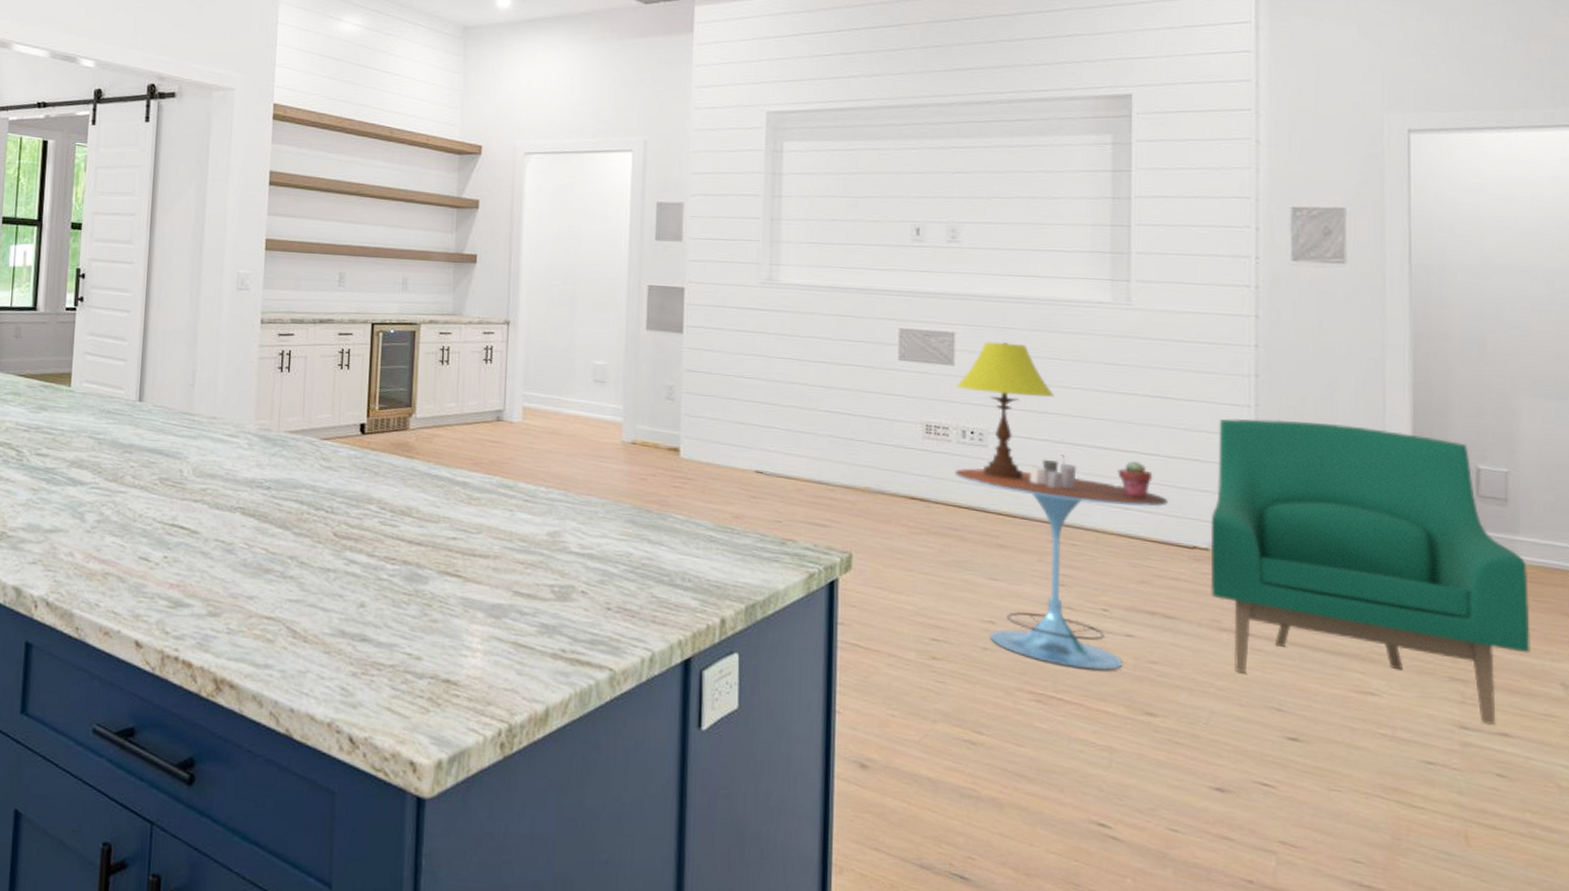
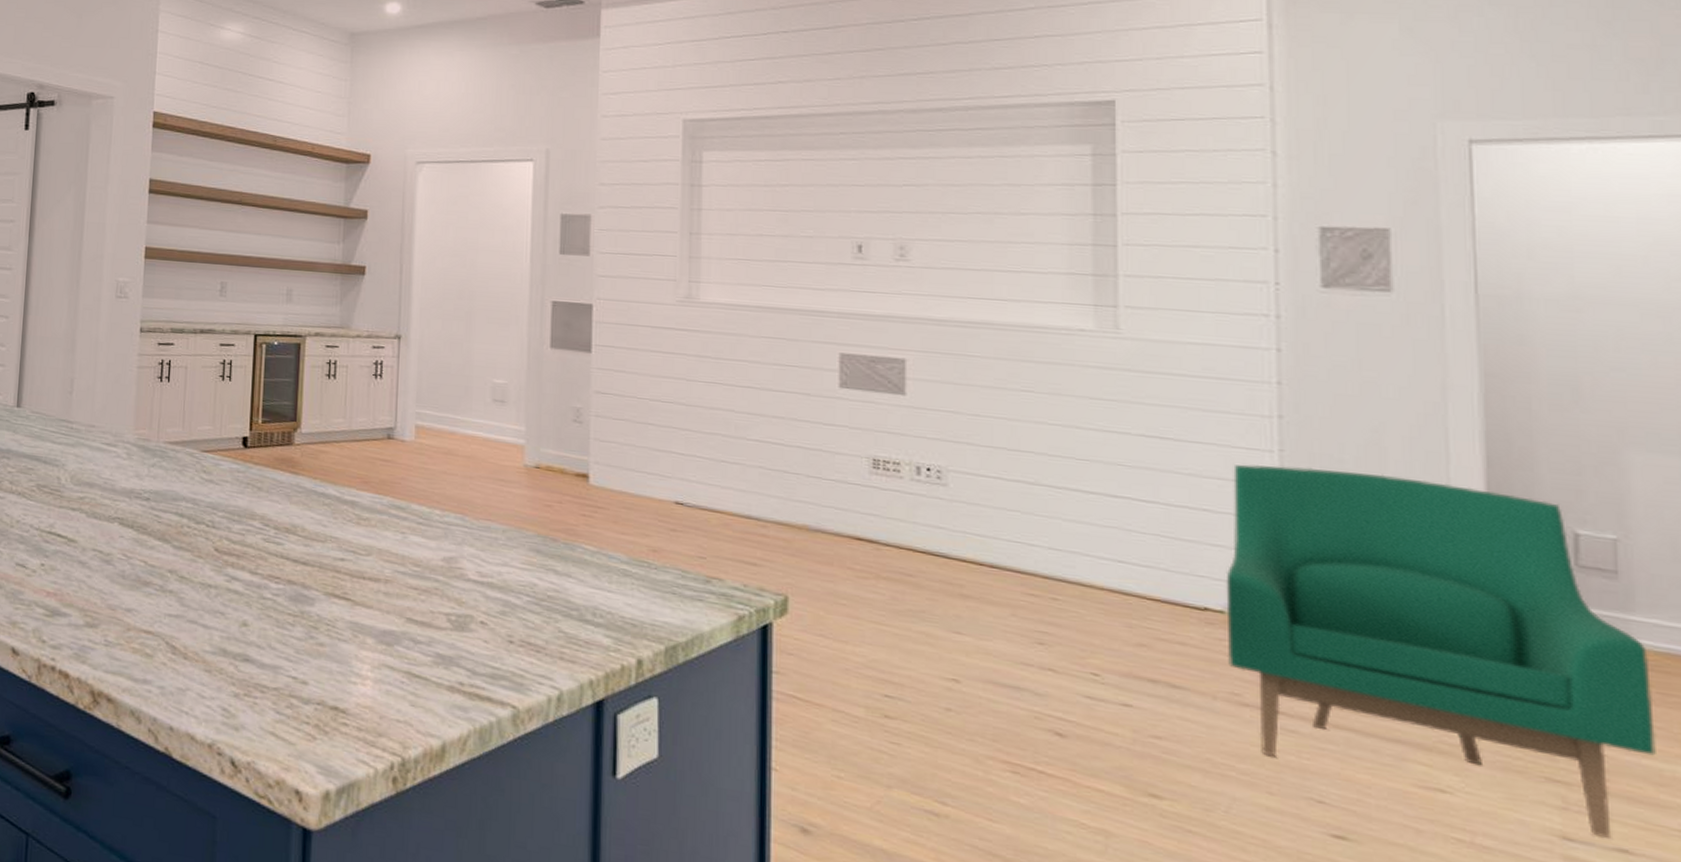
side table: present [954,455,1169,671] -> none [908,498,1173,744]
table lamp: present [957,341,1055,480] -> none [909,369,1027,524]
potted succulent: present [1117,461,1153,498] -> none [1107,508,1151,551]

